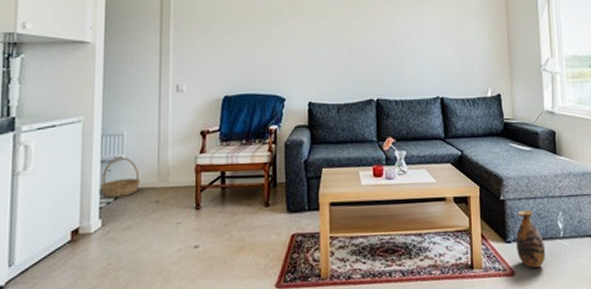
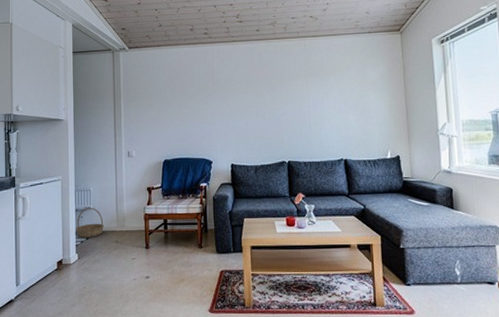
vase: present [516,209,546,268] -> none [415,257,444,309]

